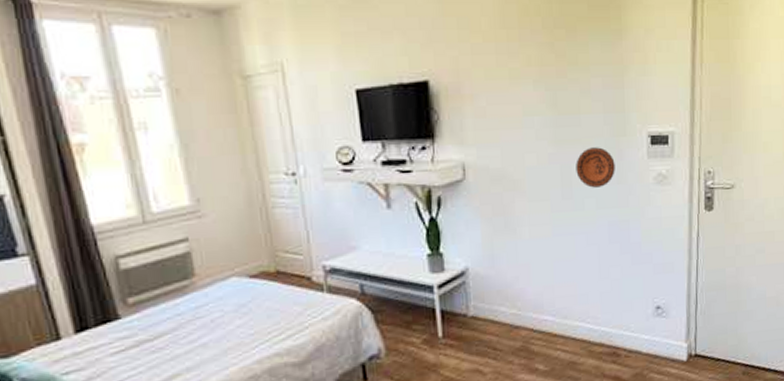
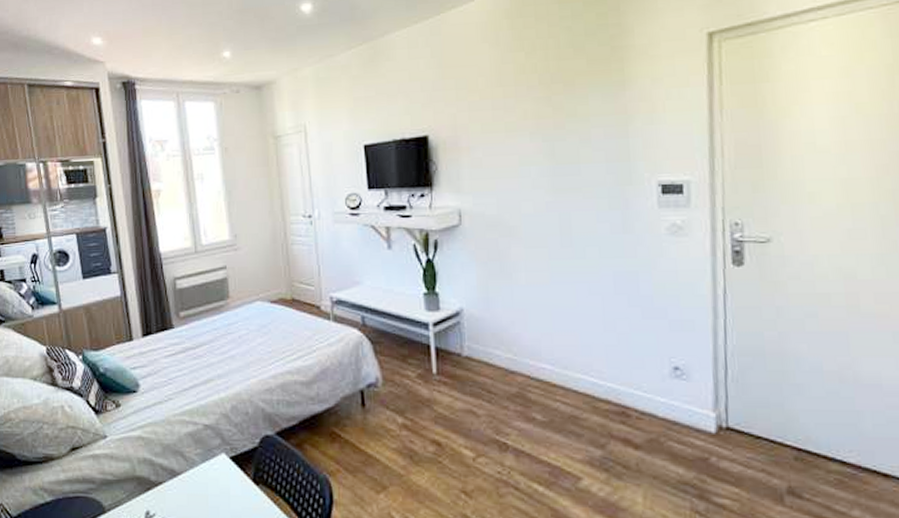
decorative plate: present [576,147,615,188] -> none [575,196,621,237]

